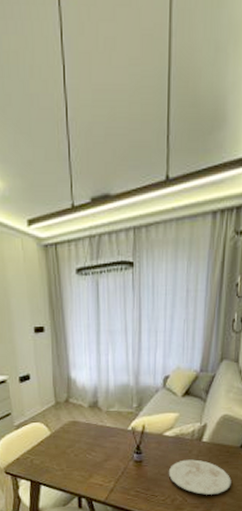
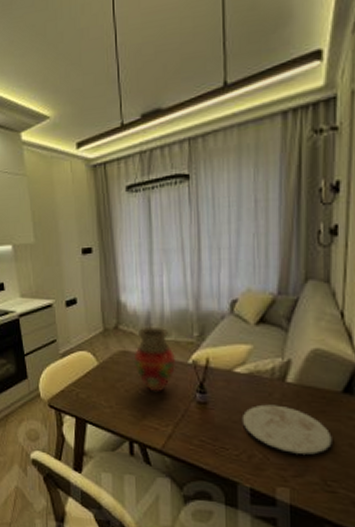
vase: none [82,399,119,455] -> present [133,326,176,393]

